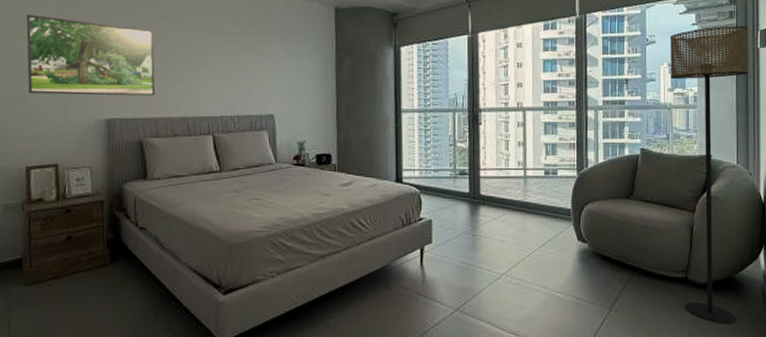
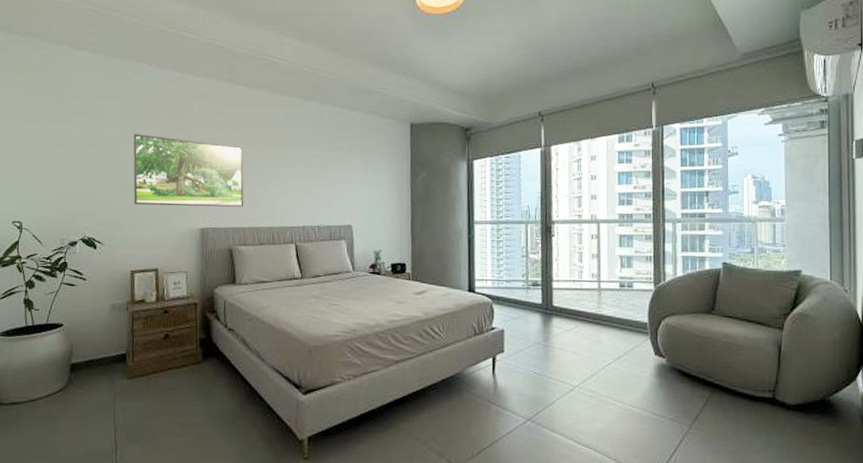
floor lamp: present [670,26,749,324] -> none [755,136,843,449]

